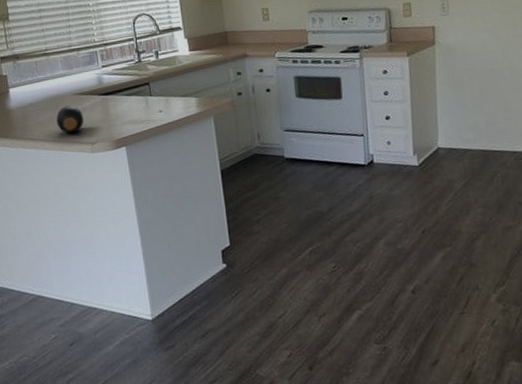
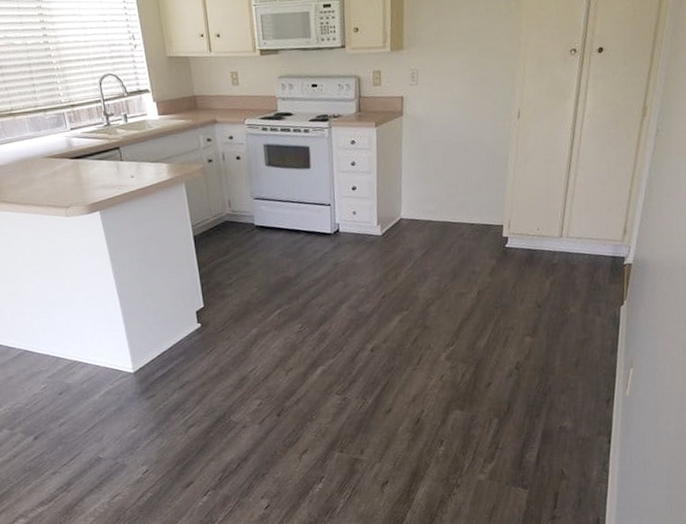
bottle: present [56,105,84,134] -> none [28,168,57,197]

